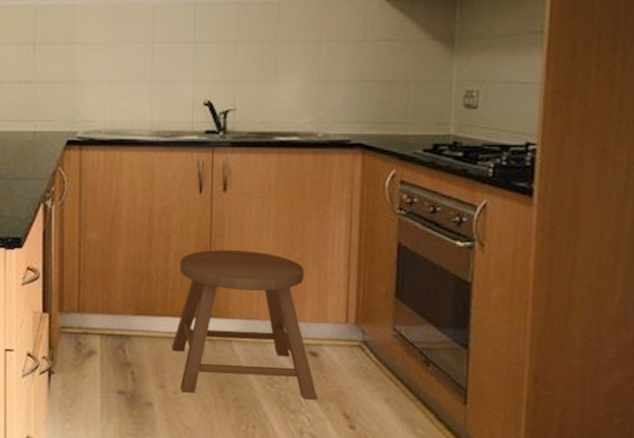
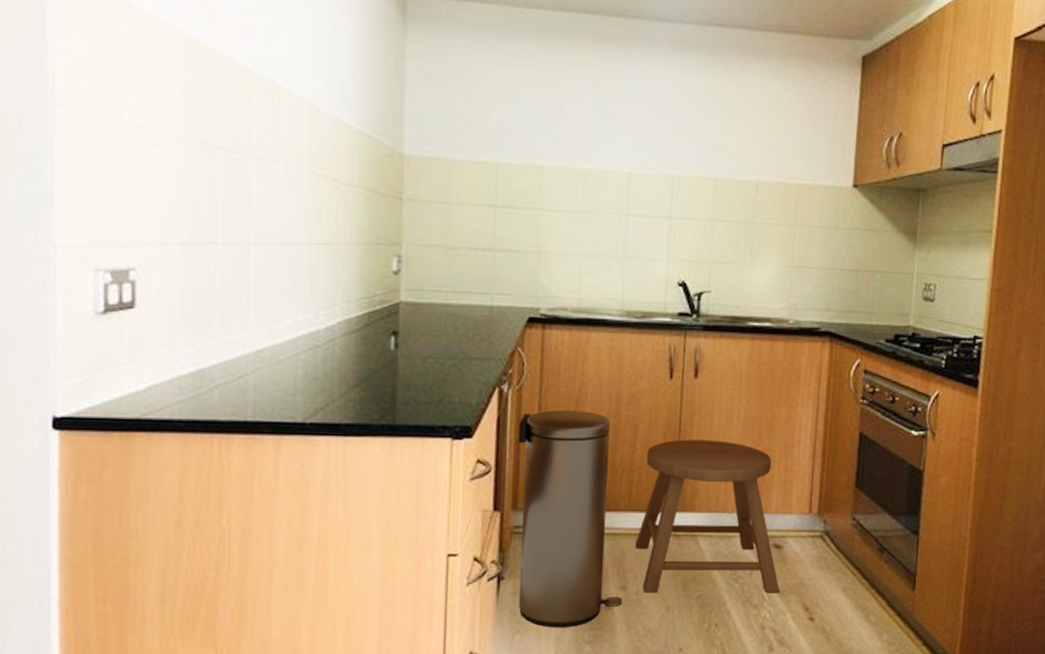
pedal bin: none [62,223,162,420] -> present [518,410,623,627]

